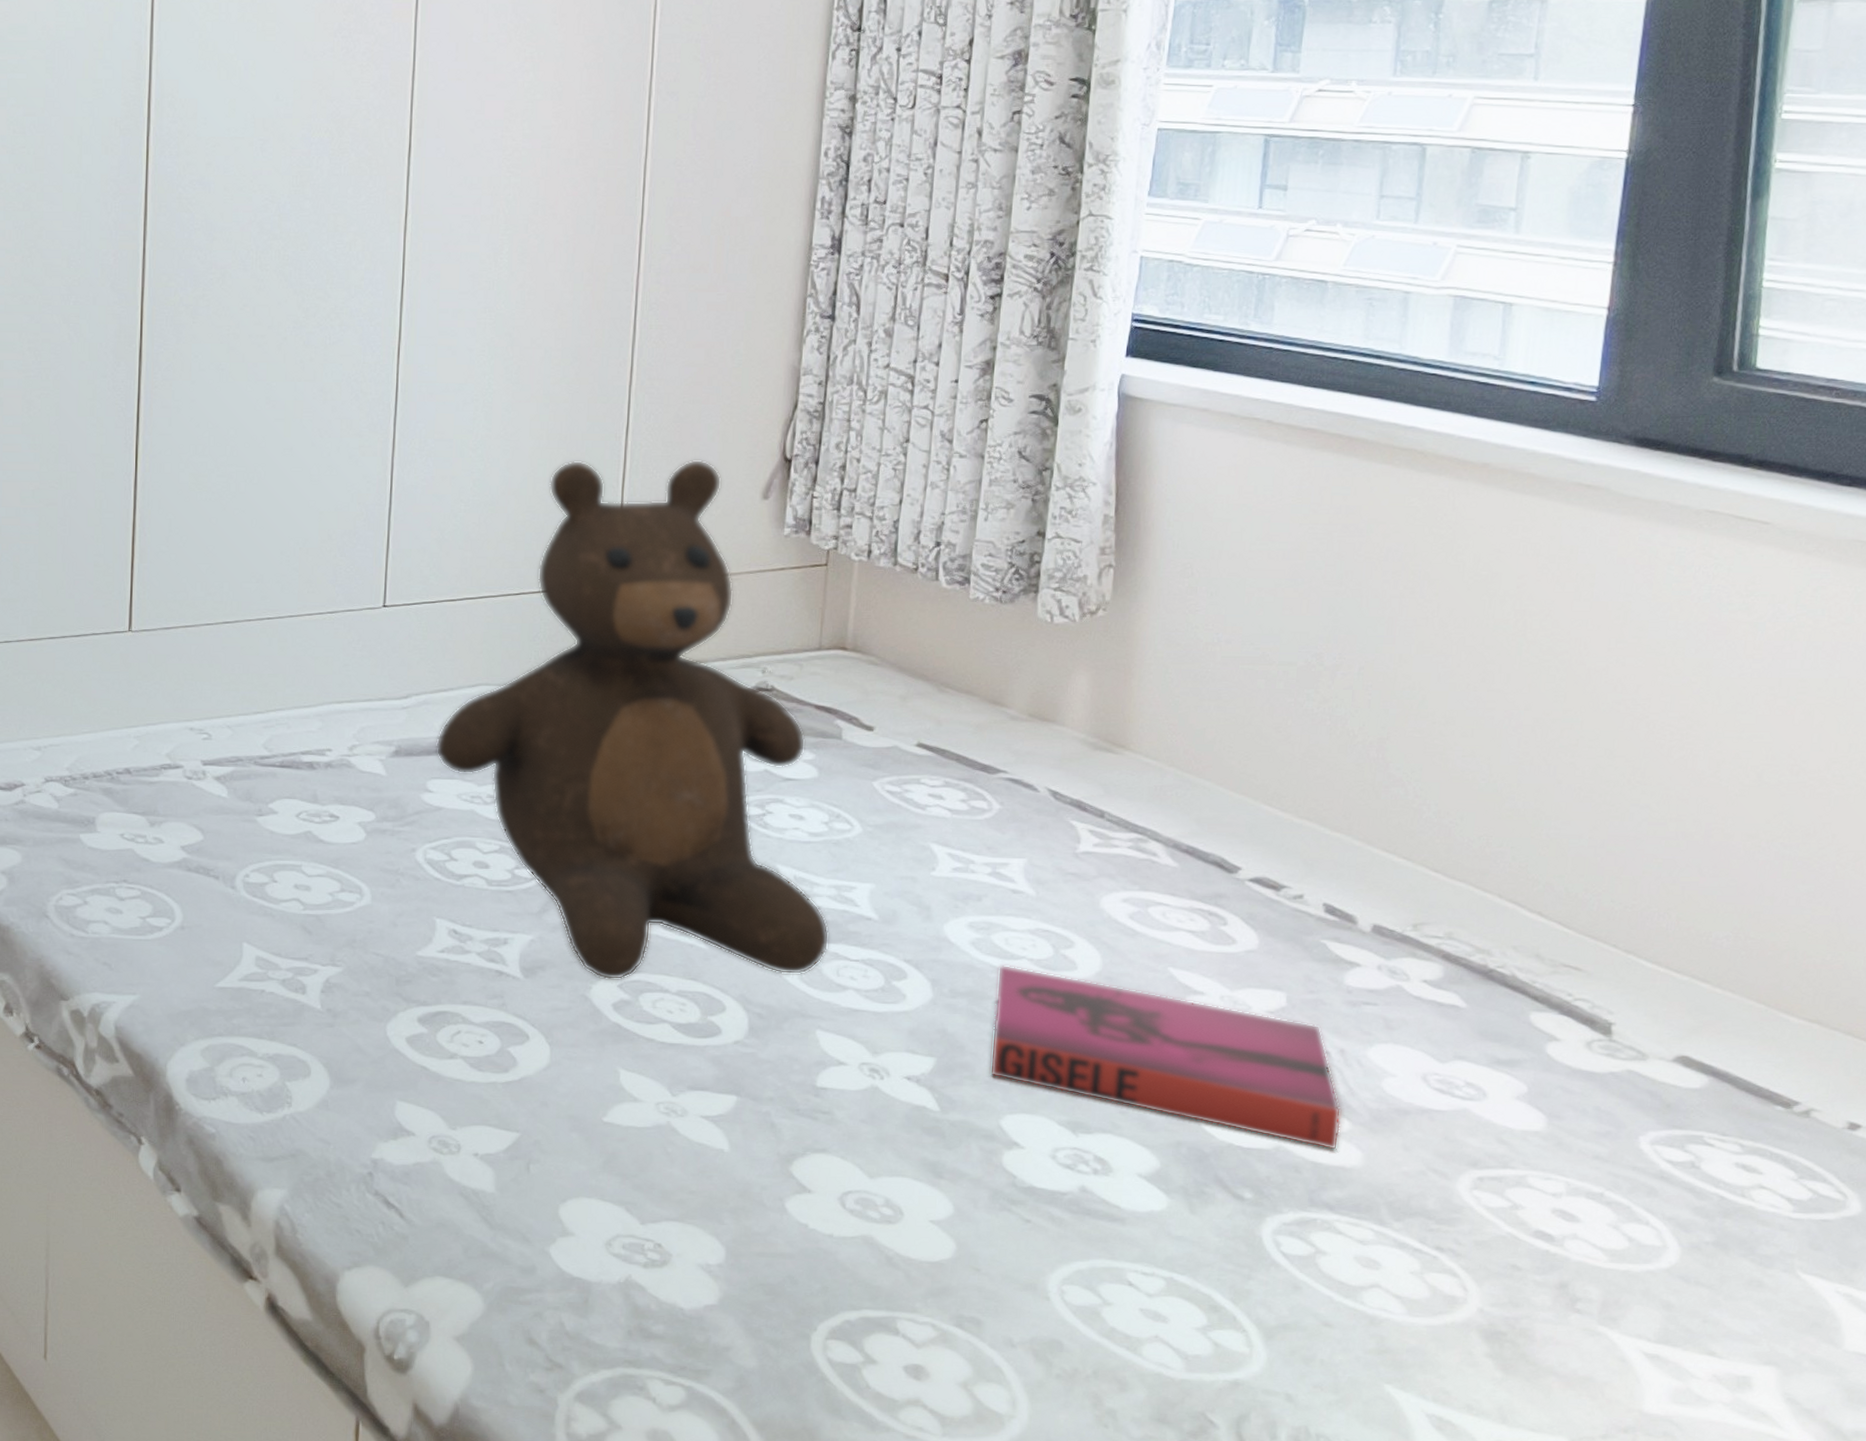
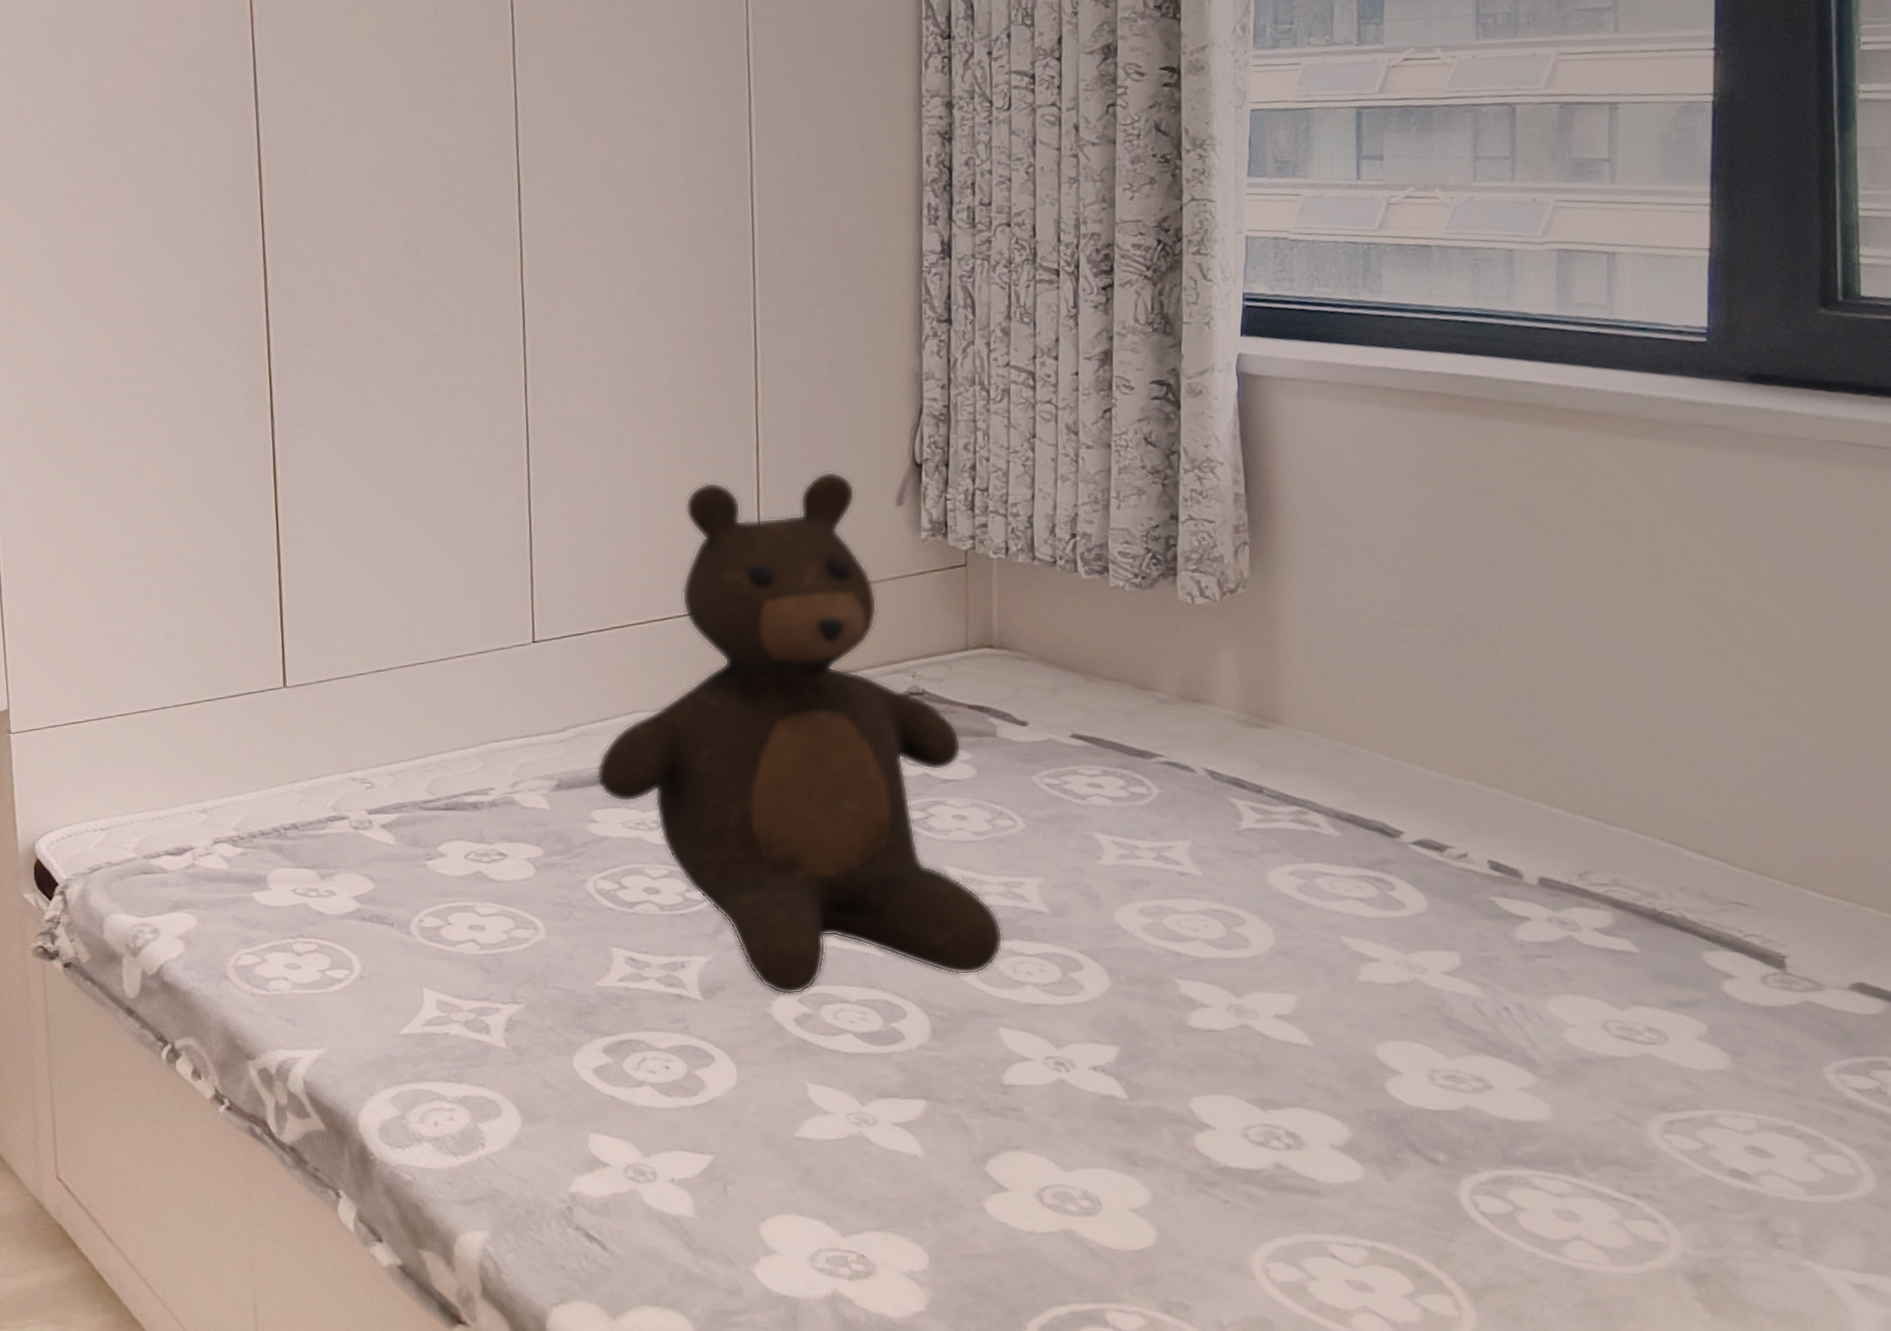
hardback book: present [989,964,1342,1151] -> none [1172,947,1526,1106]

